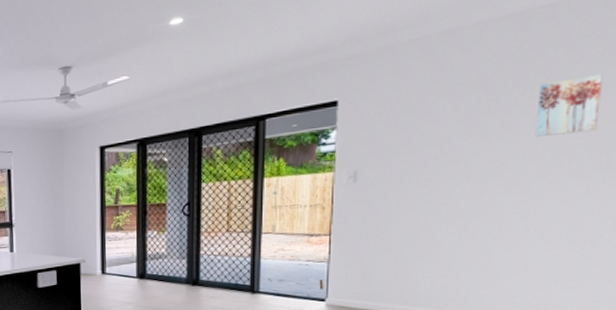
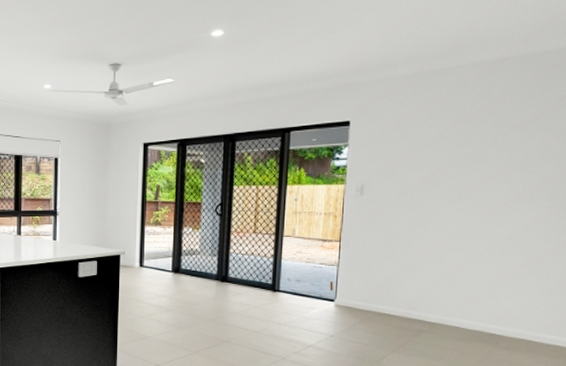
wall art: present [534,73,603,137] -> none [499,119,549,167]

